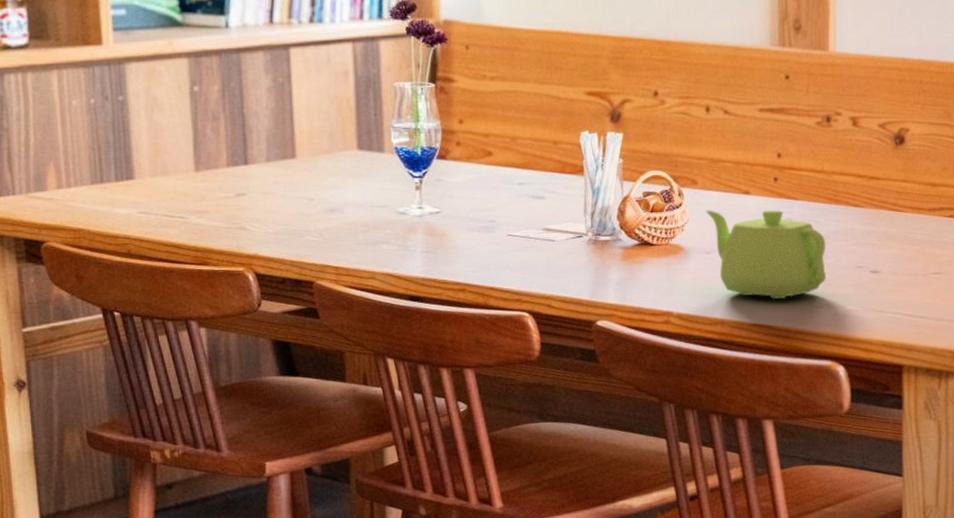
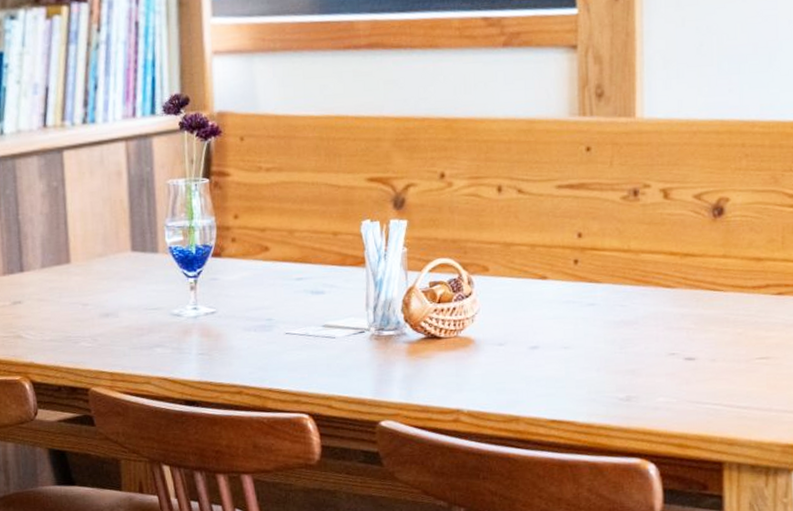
teapot: present [705,209,826,300] -> none [497,294,634,393]

